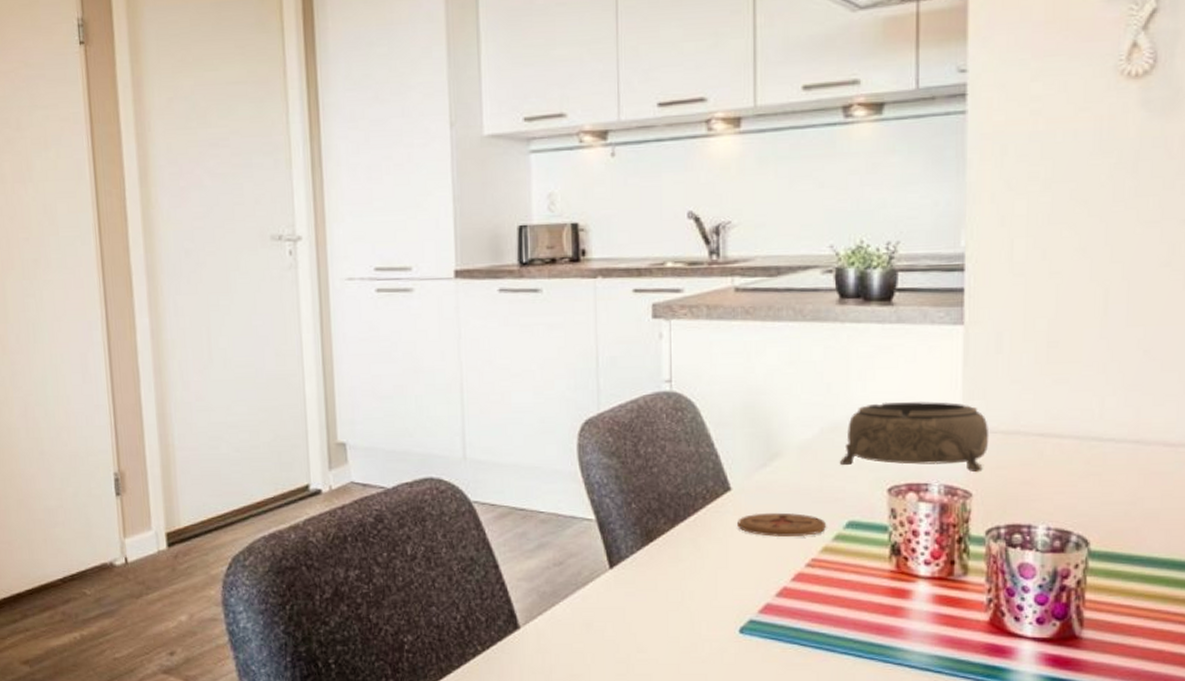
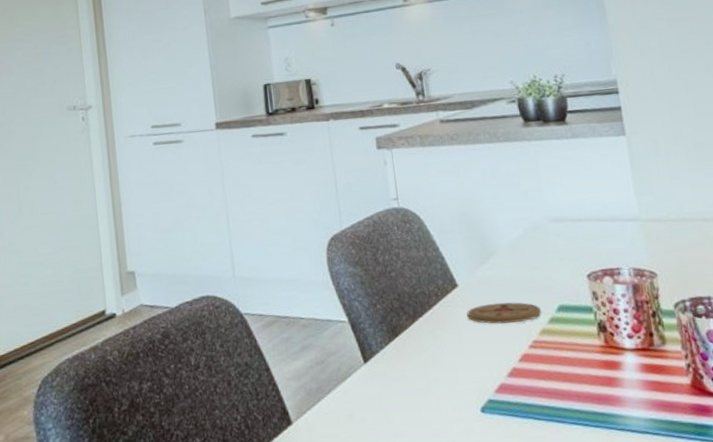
decorative bowl: present [840,401,989,473] -> none [544,199,663,259]

